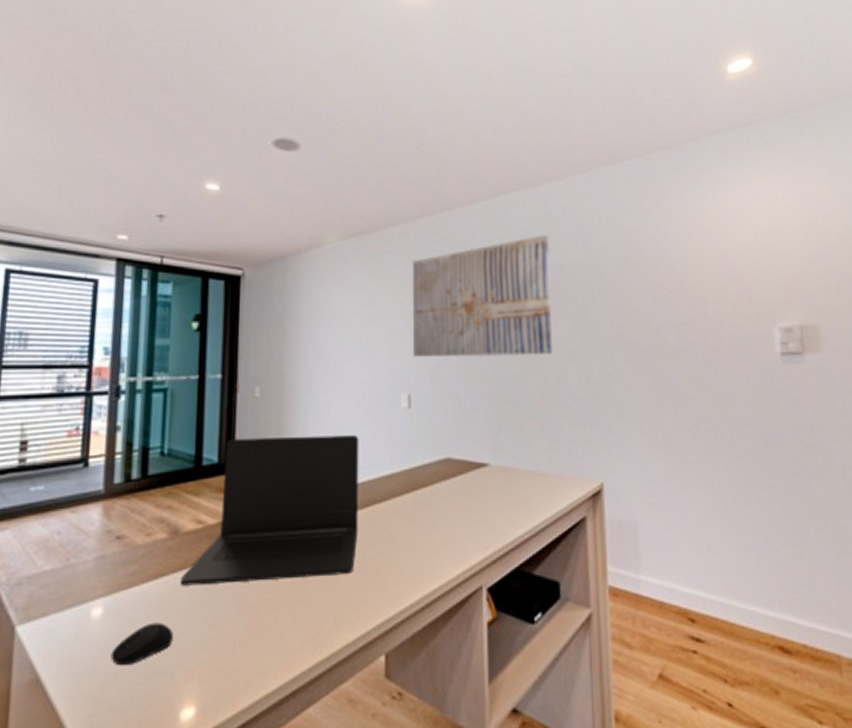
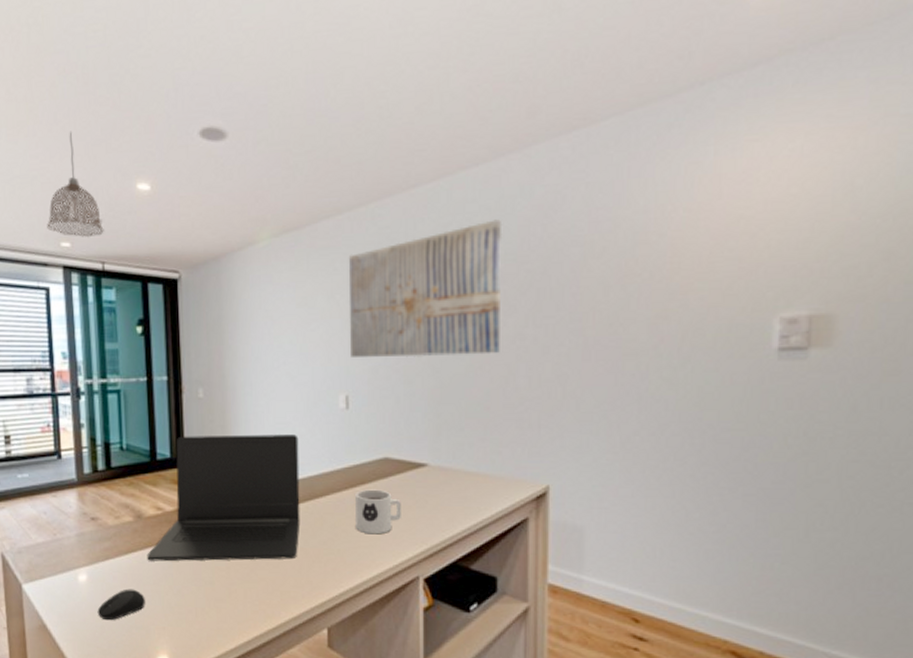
pendant lamp: none [104,131,167,232] -> present [47,131,104,238]
mug: none [417,492,463,542] -> present [355,489,401,535]

